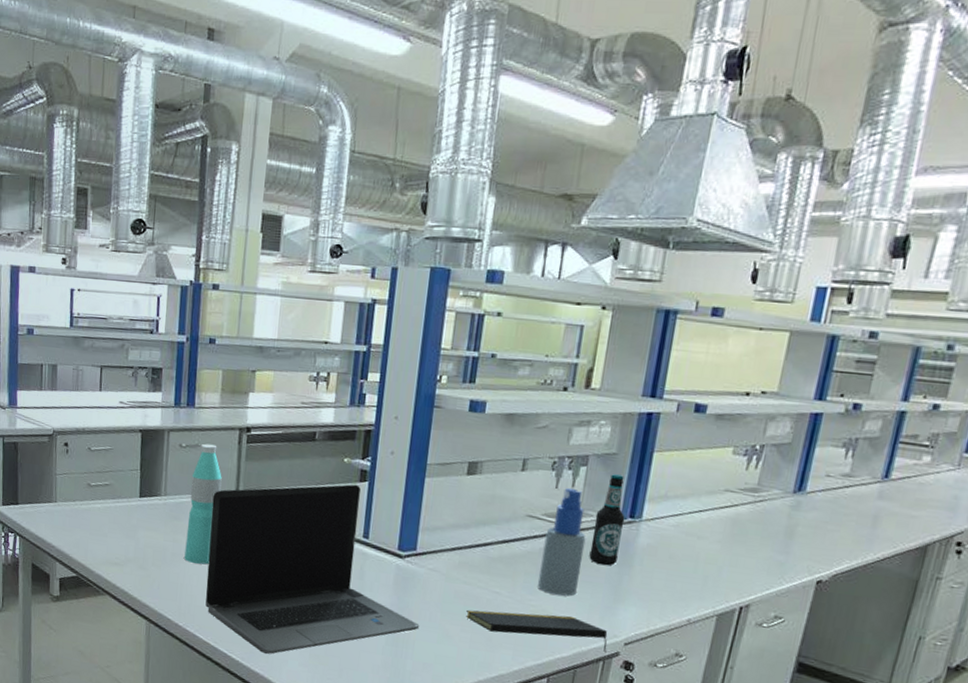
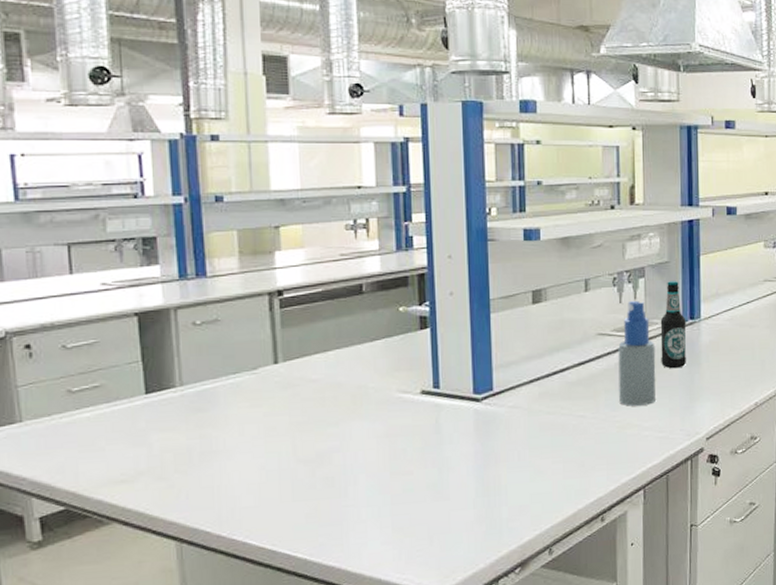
water bottle: present [184,443,222,565] -> none [214,316,255,458]
laptop computer: present [205,484,420,654] -> none [245,333,509,542]
notepad: present [466,610,608,653] -> none [555,424,692,457]

